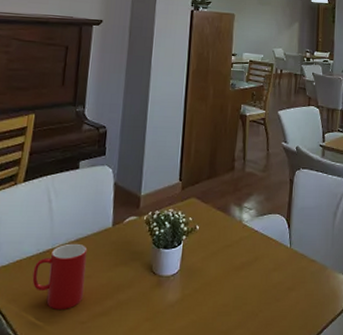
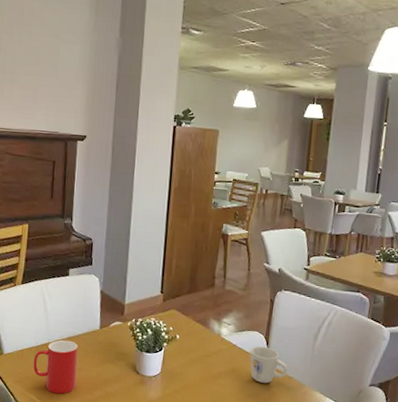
mug: none [271,229,310,270] -> present [249,346,288,384]

